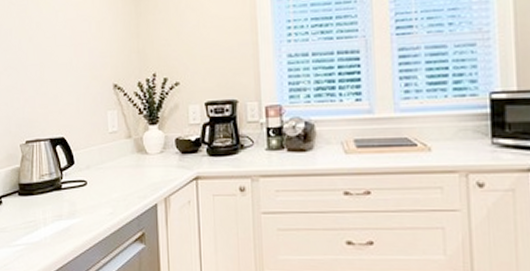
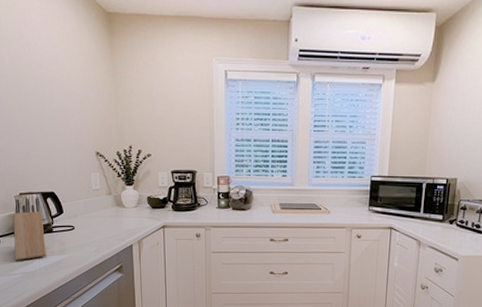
knife block: none [17,146,53,227] -> present [13,198,46,260]

